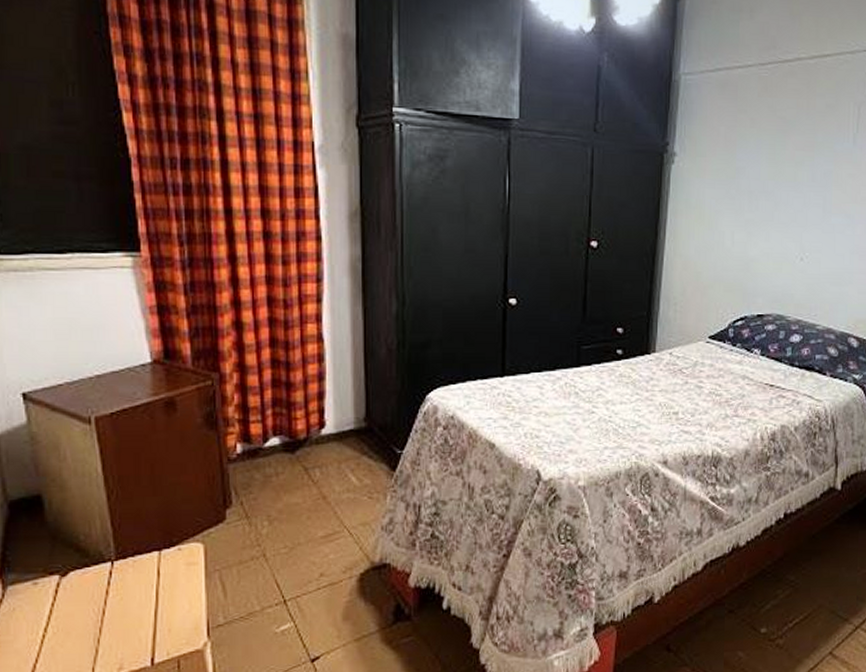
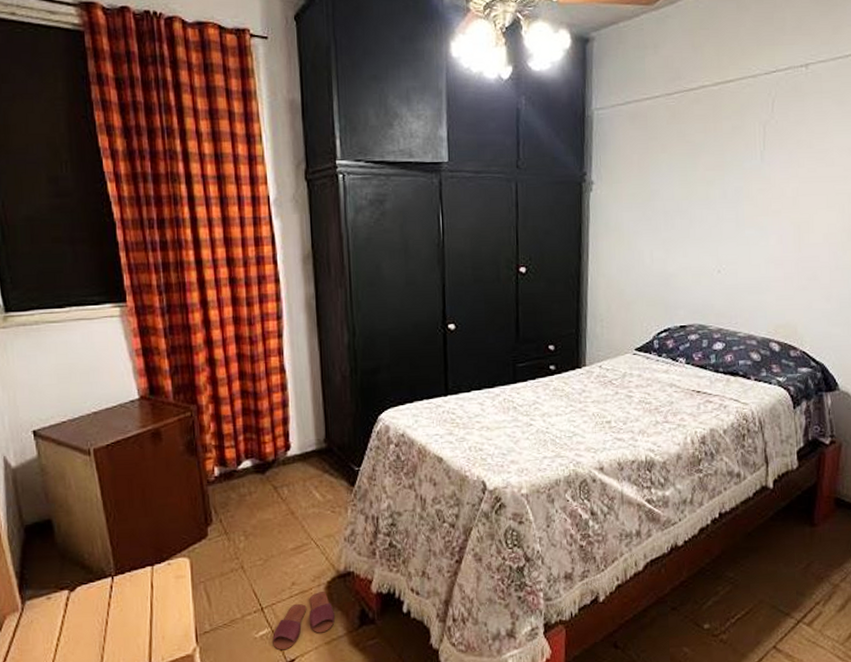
slippers: none [295,584,366,647] -> present [272,592,335,651]

